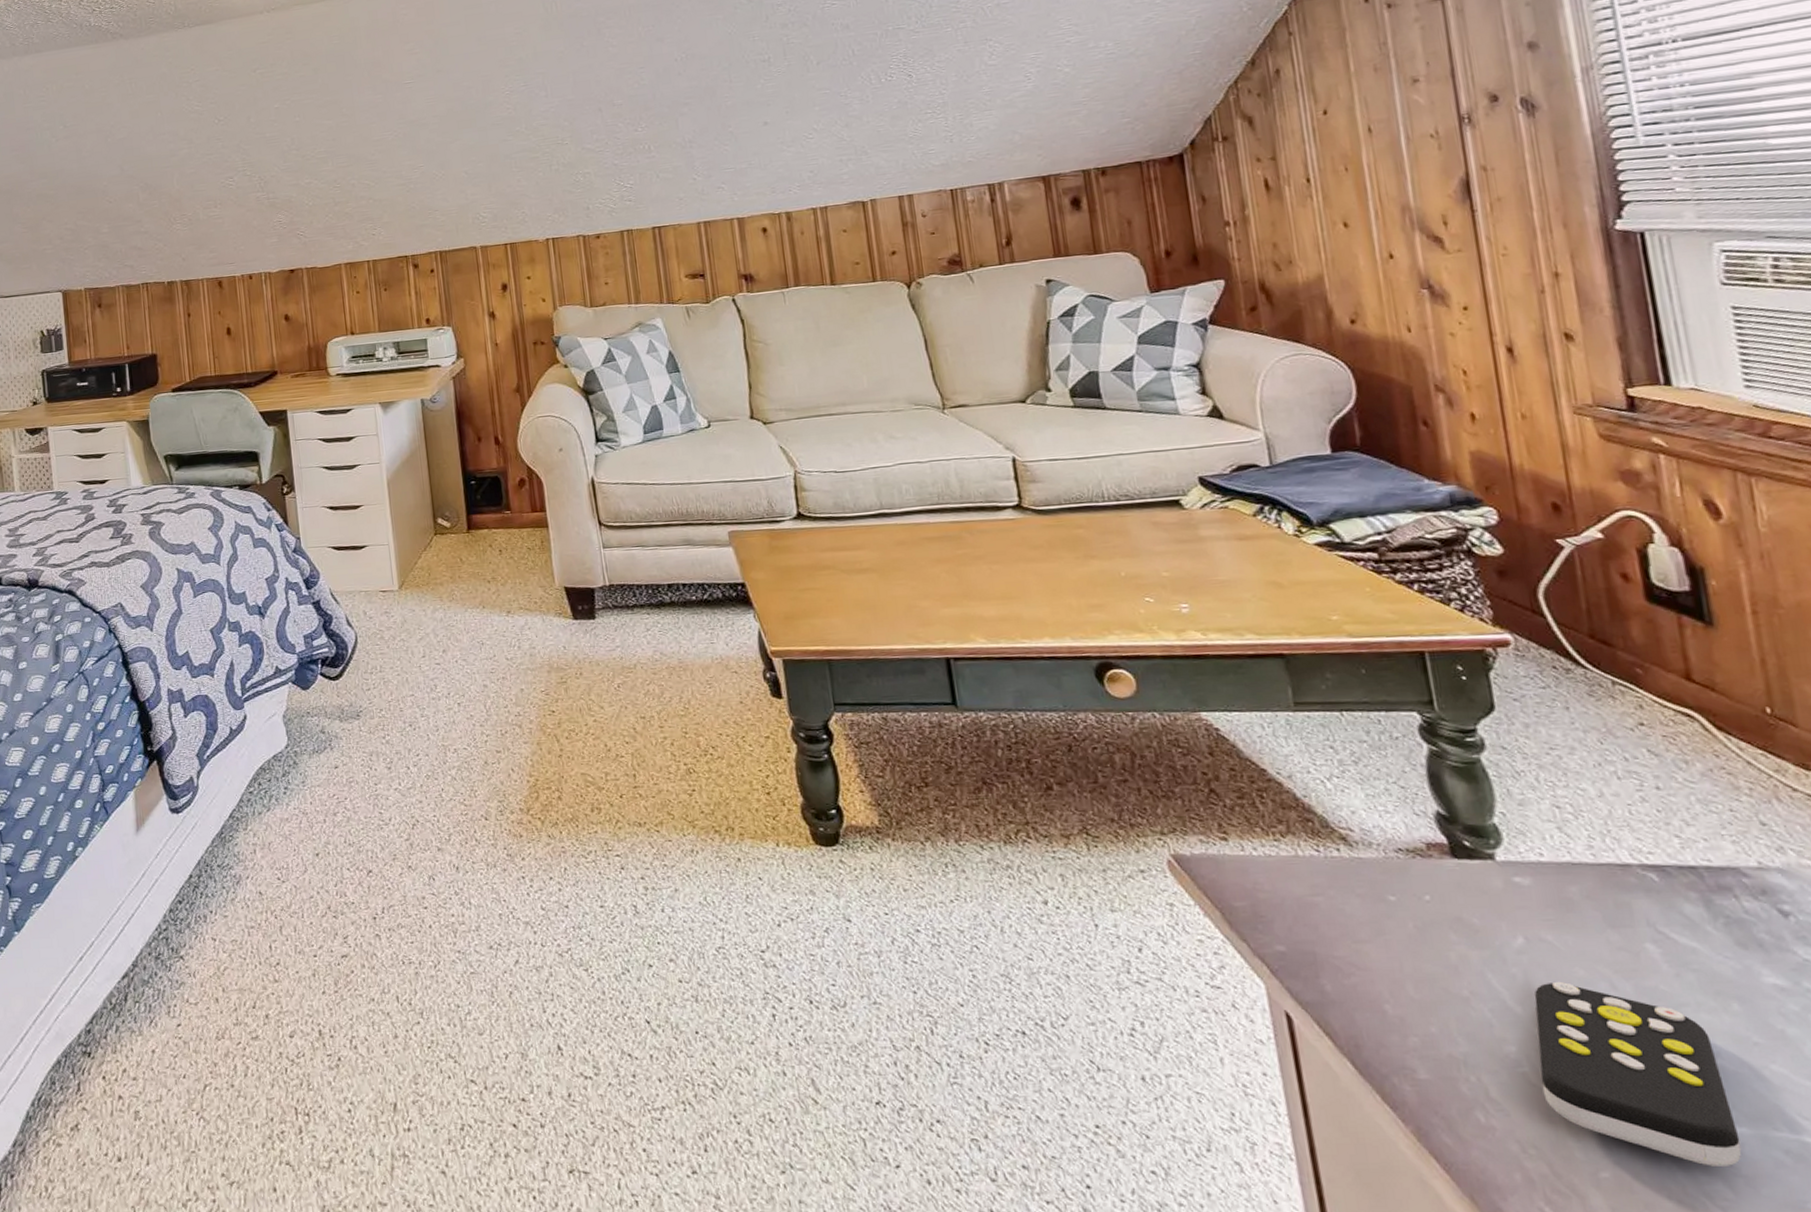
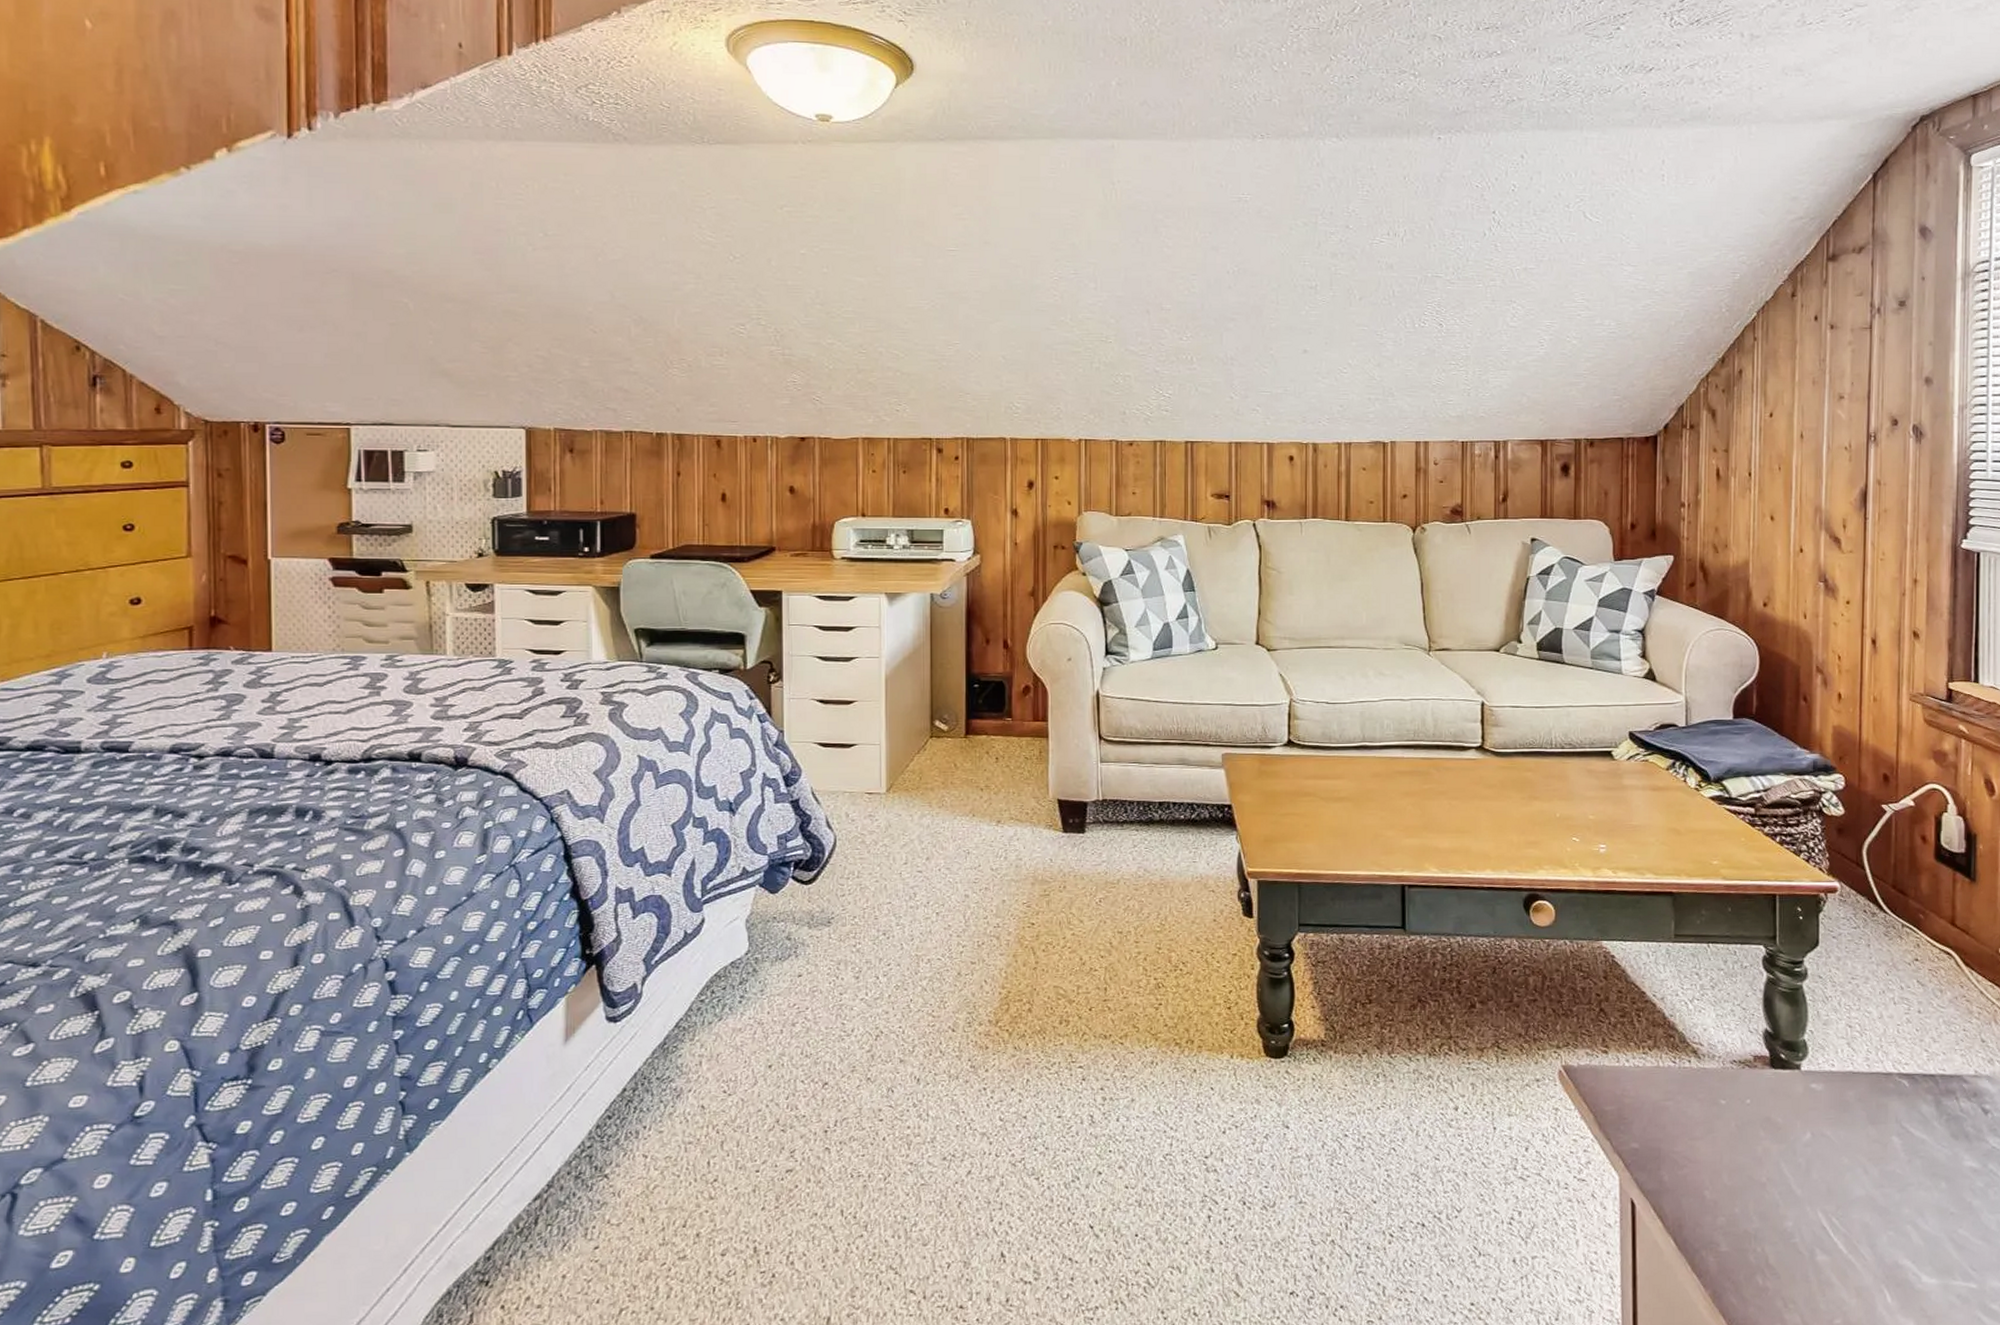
remote control: present [1534,981,1742,1166] -> none [1806,1168,1930,1310]

